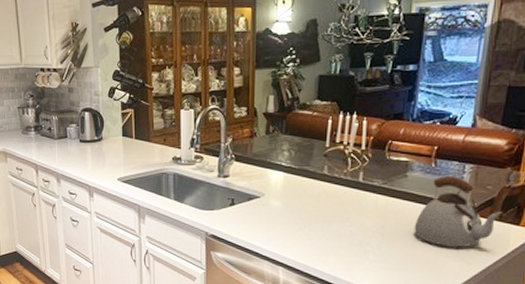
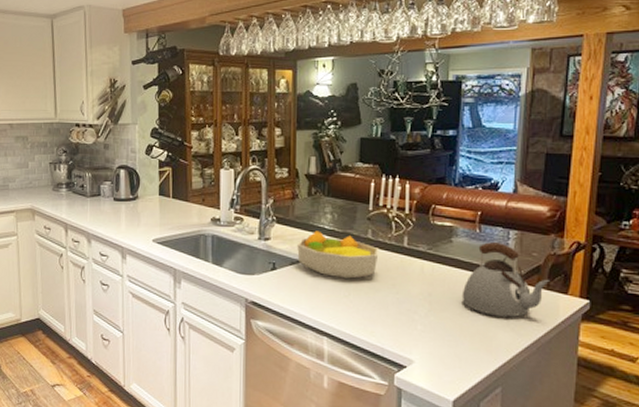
fruit bowl: none [255,167,334,213] -> present [297,231,379,279]

